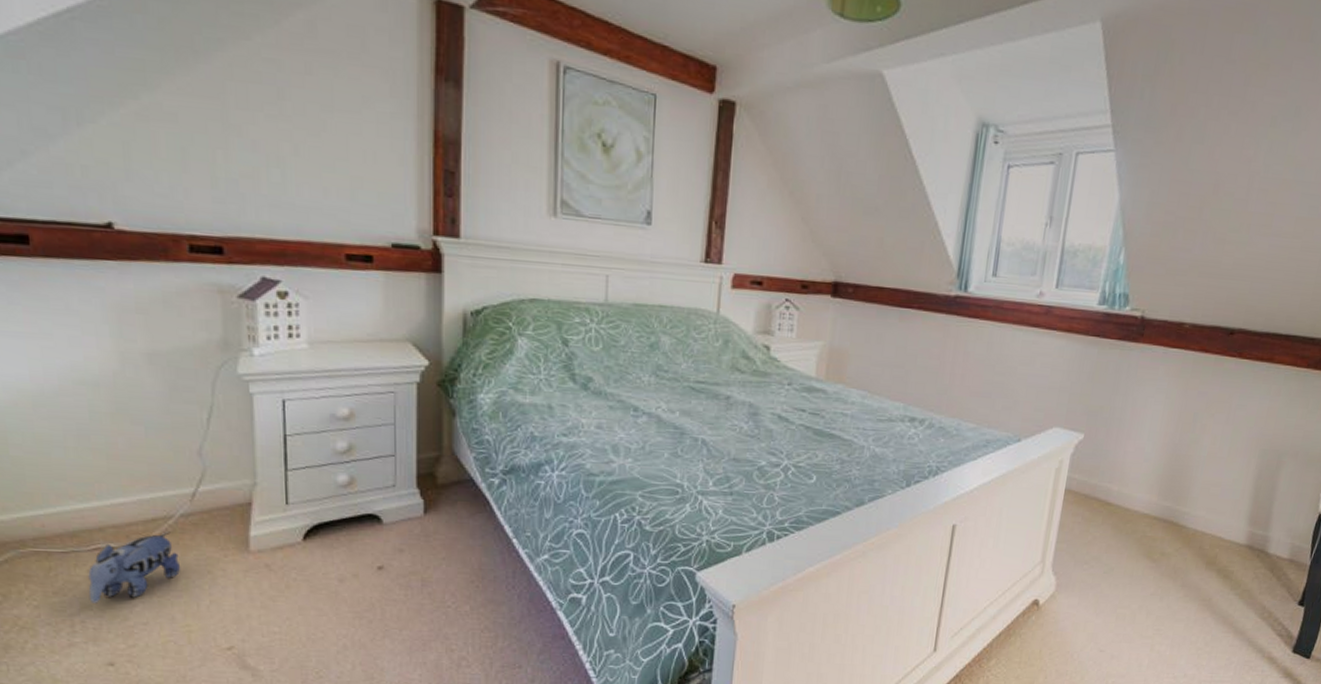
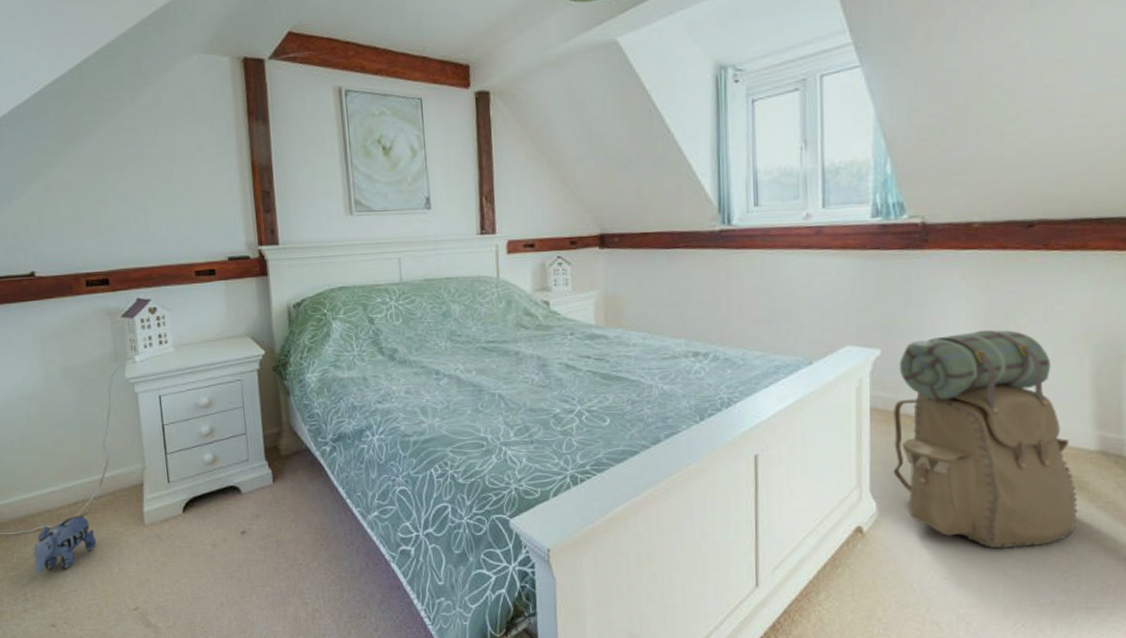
backpack: none [1074,425,1226,626] -> present [893,329,1078,549]

